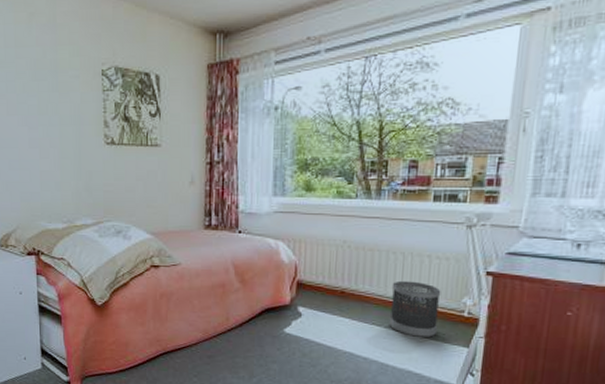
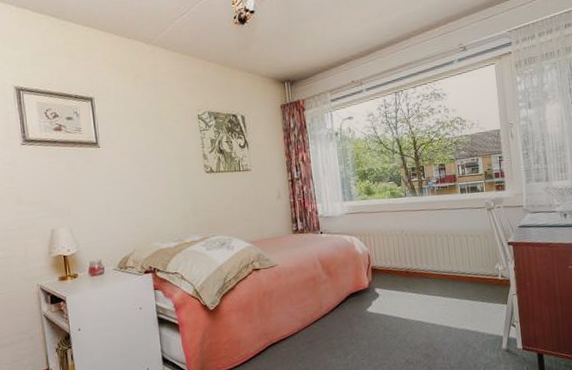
wastebasket: present [389,280,441,337] -> none [442,256,483,301]

